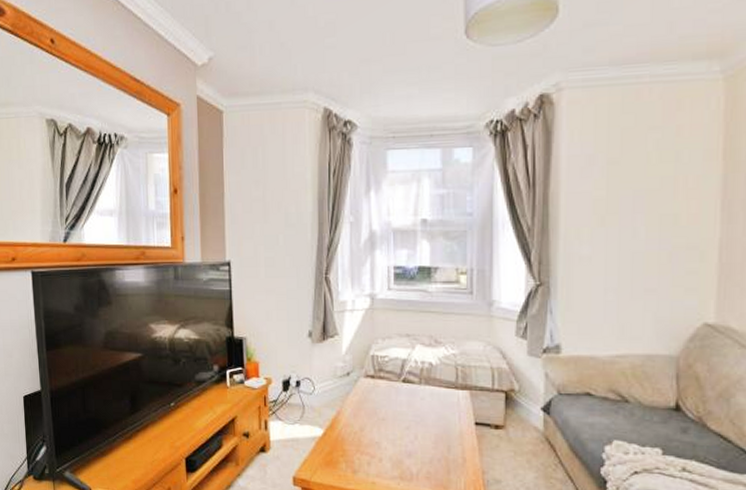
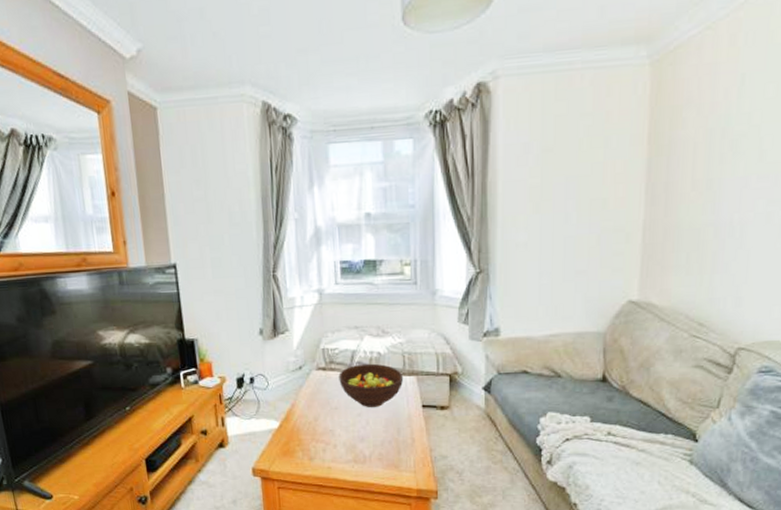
fruit bowl: none [387,374,456,421] -> present [338,363,404,407]

